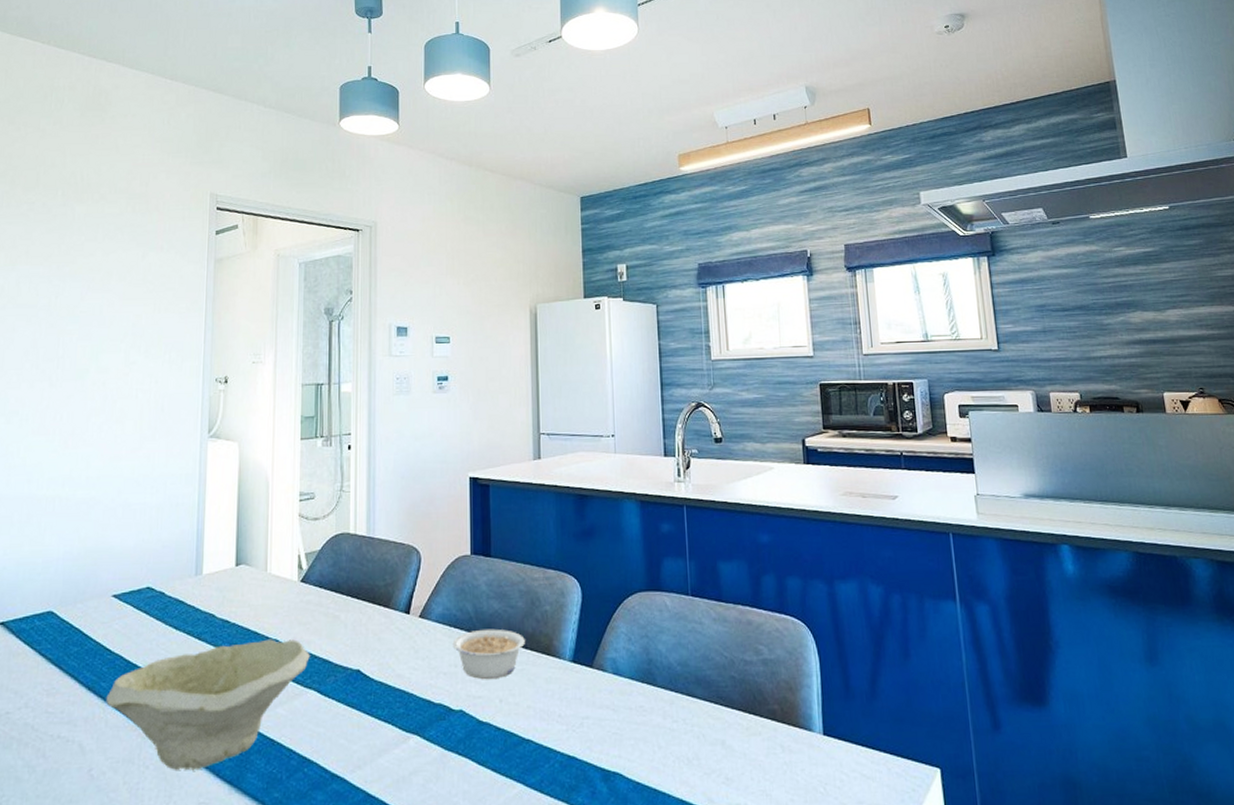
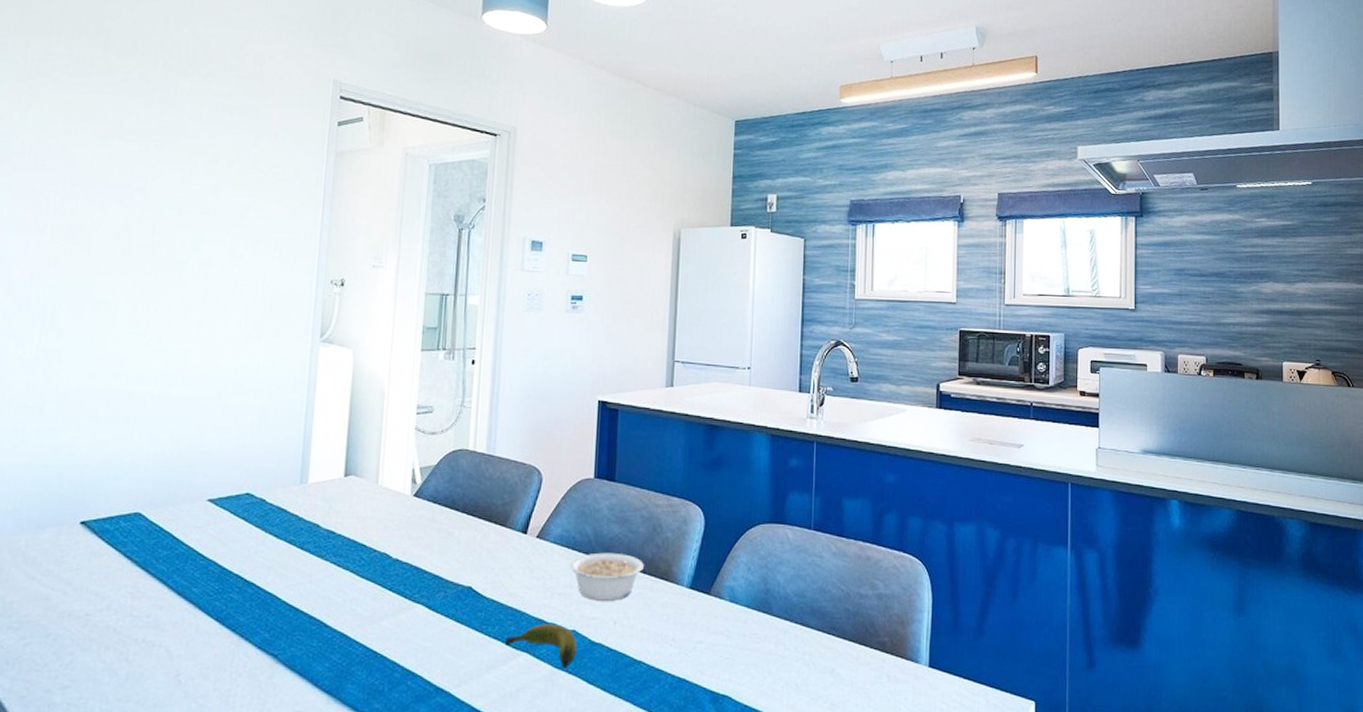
bowl: present [106,639,310,771] -> none [197,552,420,680]
banana: none [396,704,466,749] -> present [505,624,577,667]

